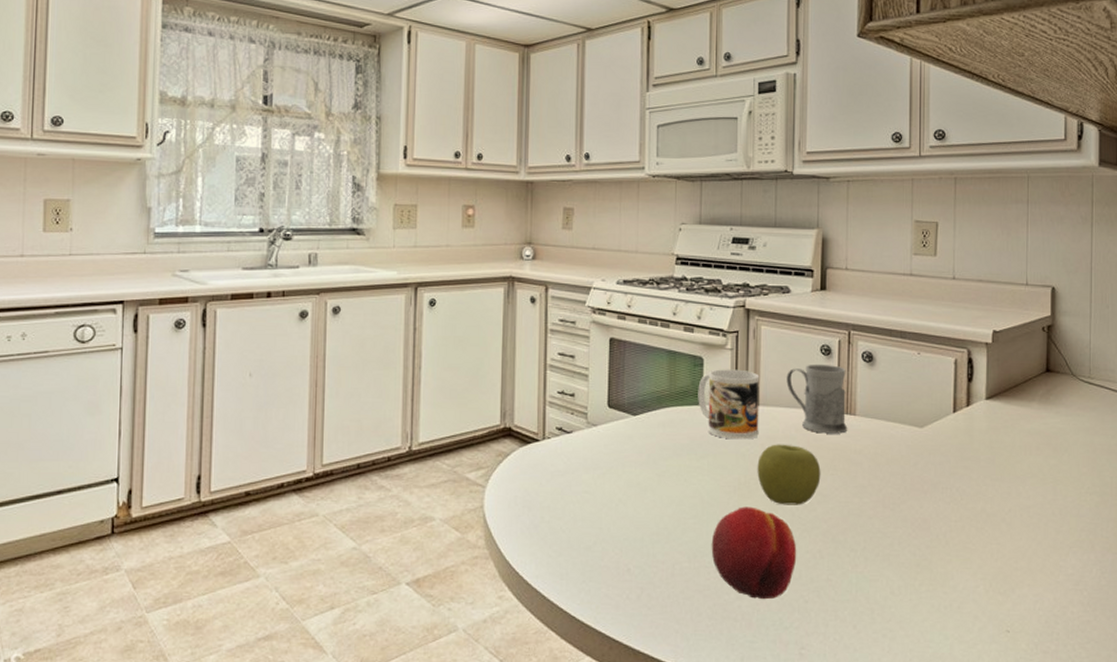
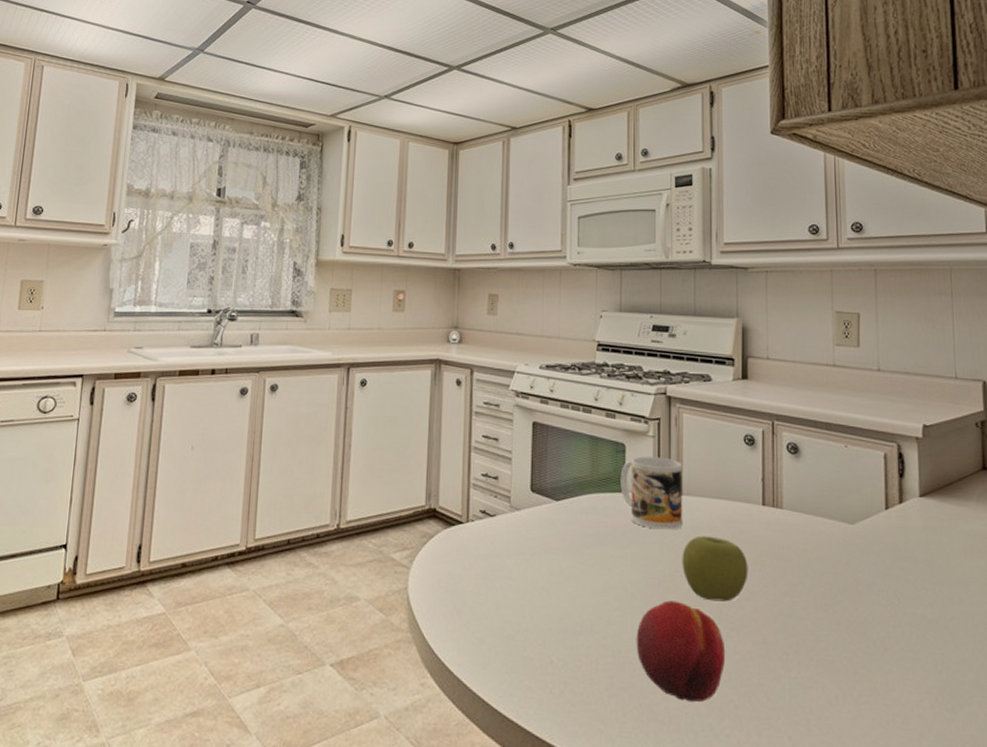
mug: present [786,364,848,434] -> none [710,454,775,528]

